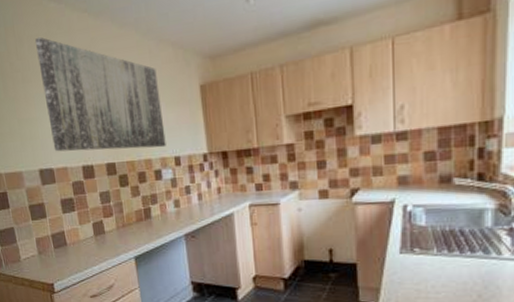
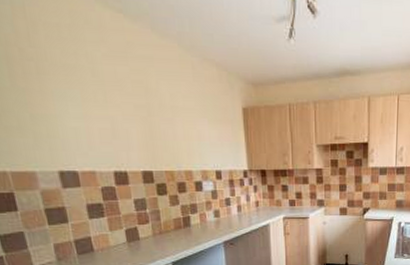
wall art: present [34,36,166,152] -> none [54,26,208,161]

